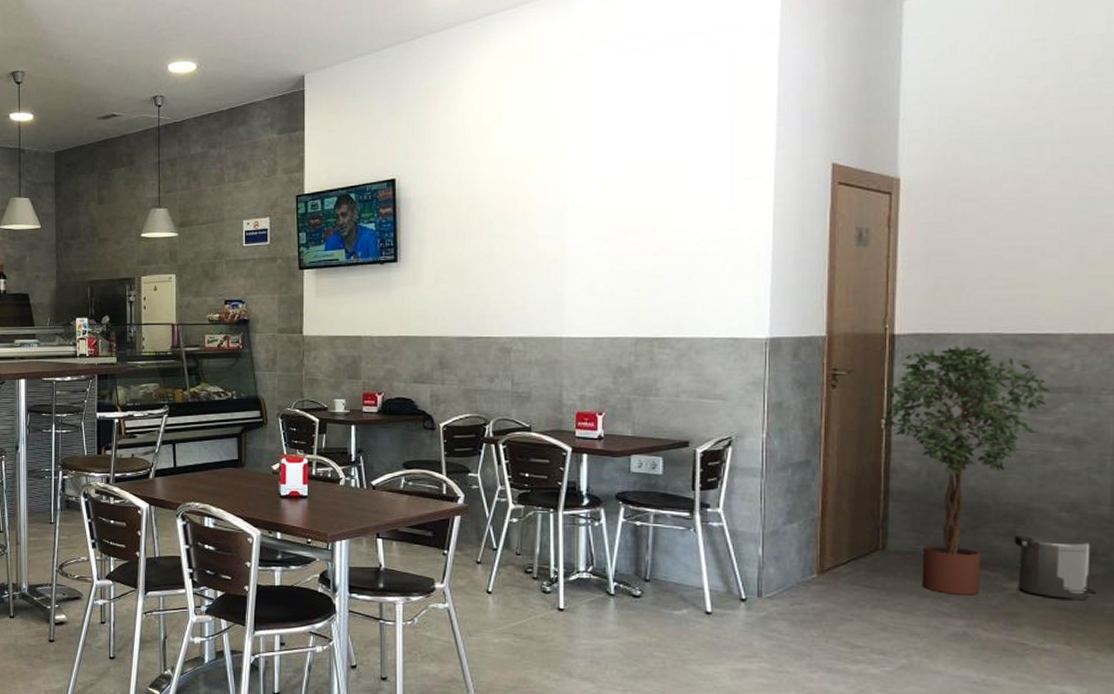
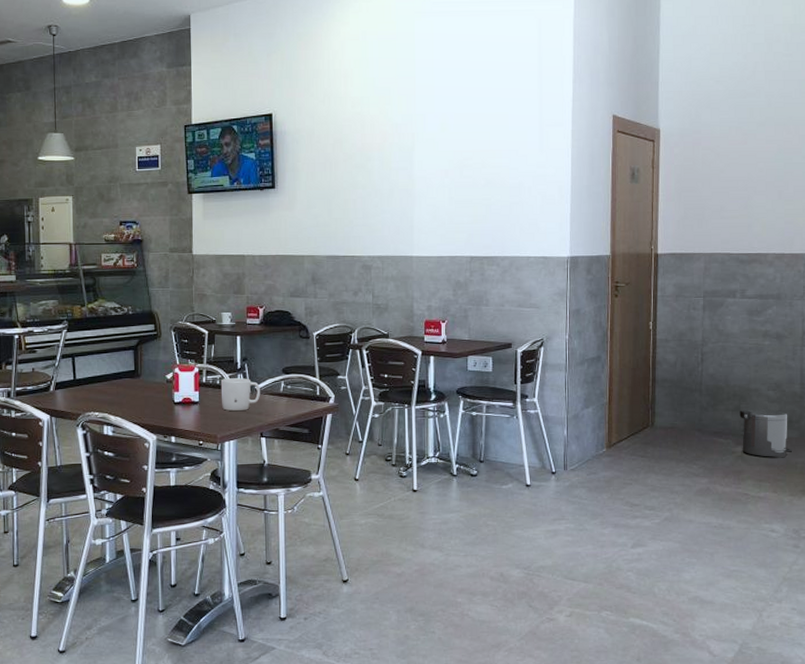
mug: none [332,471,378,509] -> present [220,378,261,412]
potted tree: present [883,344,1050,595] -> none [651,261,761,459]

